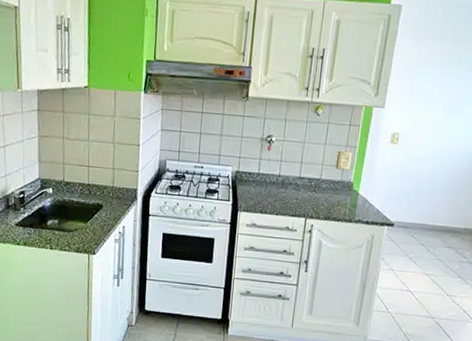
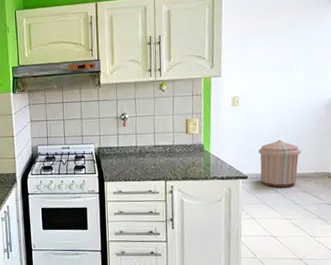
trash can: none [407,187,455,241] -> present [258,139,302,188]

